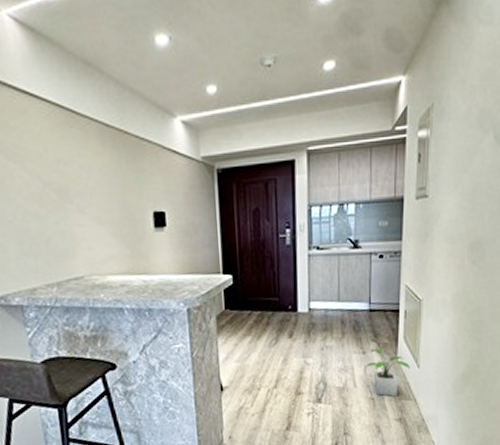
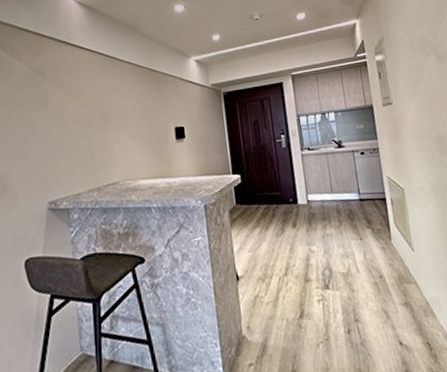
potted plant: present [366,348,410,397] -> none [365,234,405,281]

